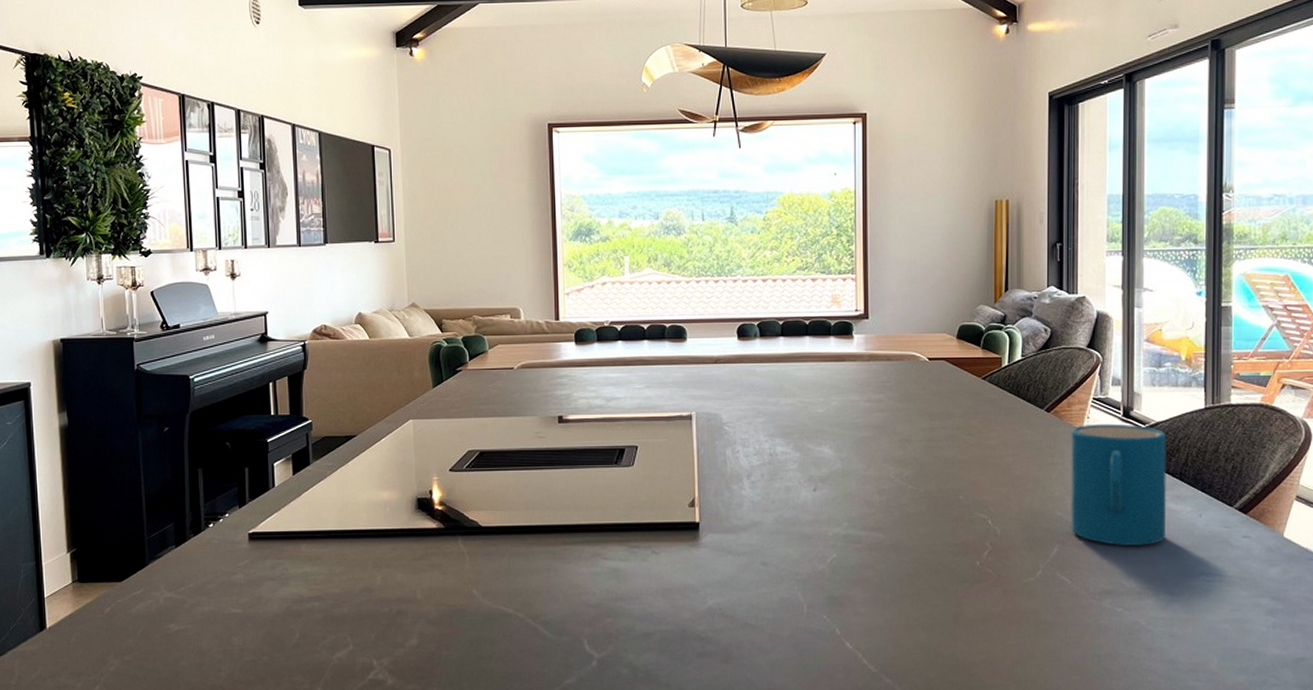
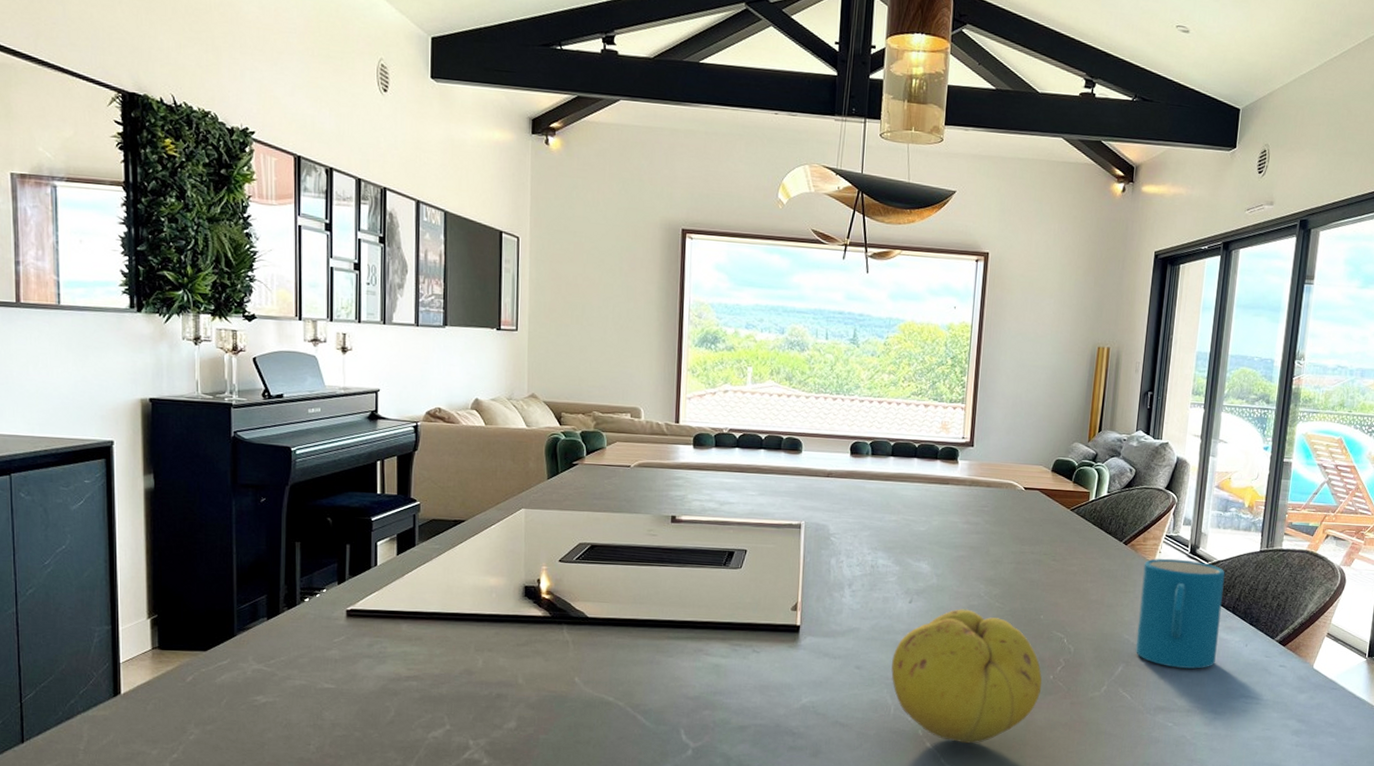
fruit: none [801,494,968,641] -> present [891,609,1042,744]

